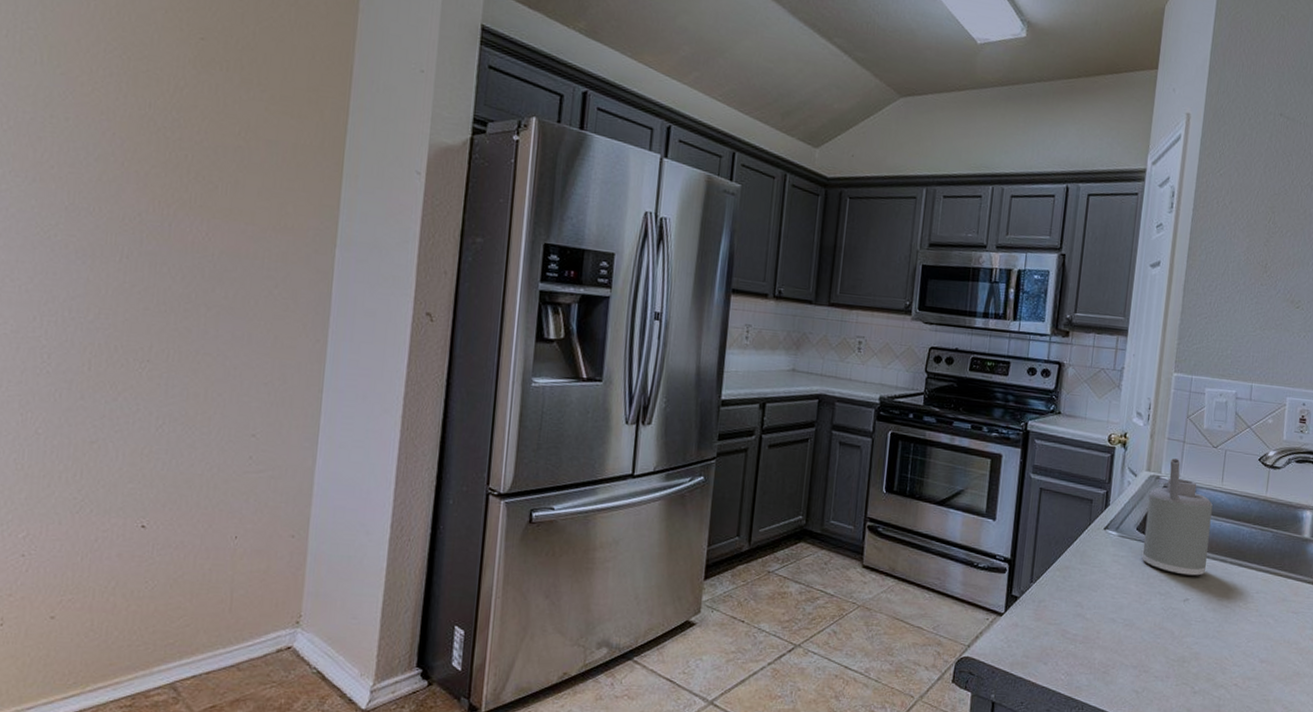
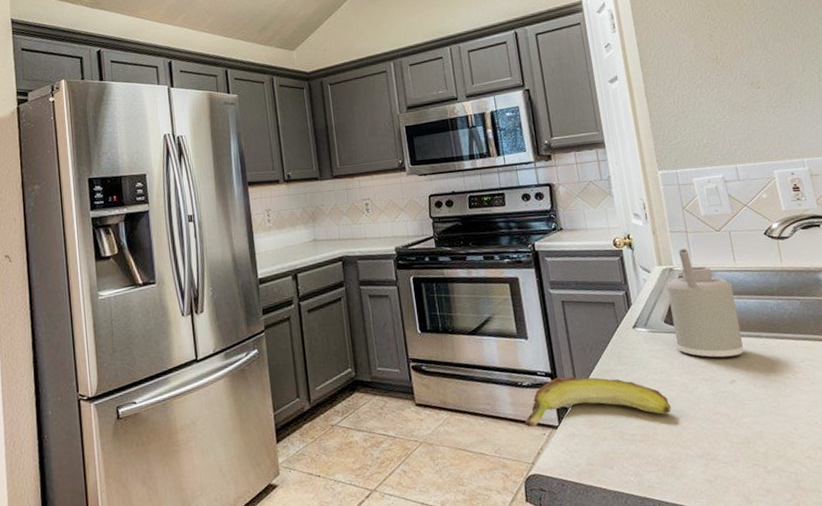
banana: none [970,565,1120,620] -> present [524,376,671,427]

